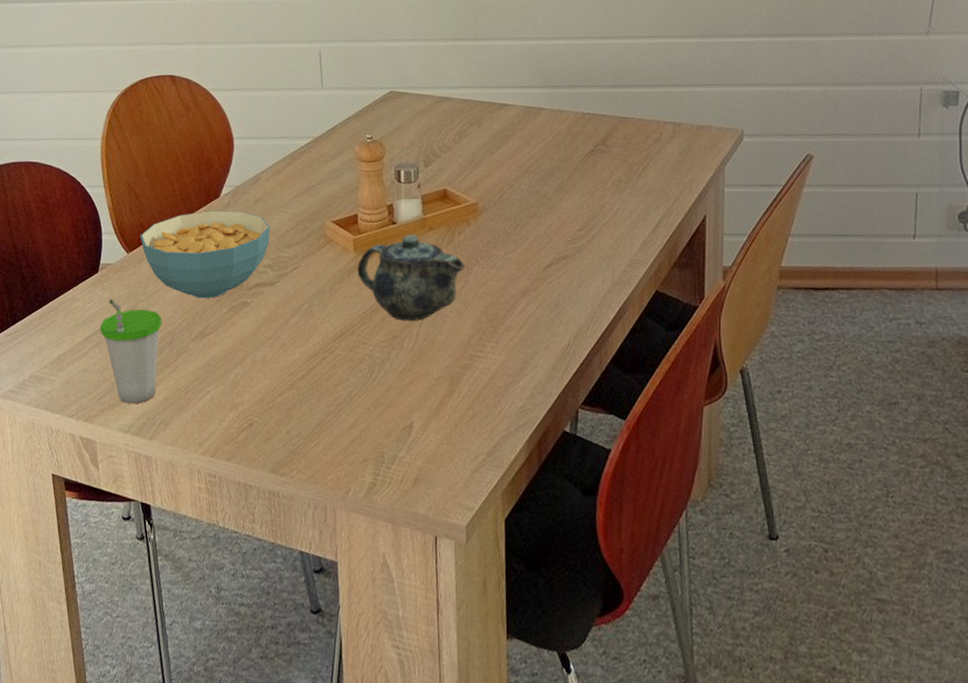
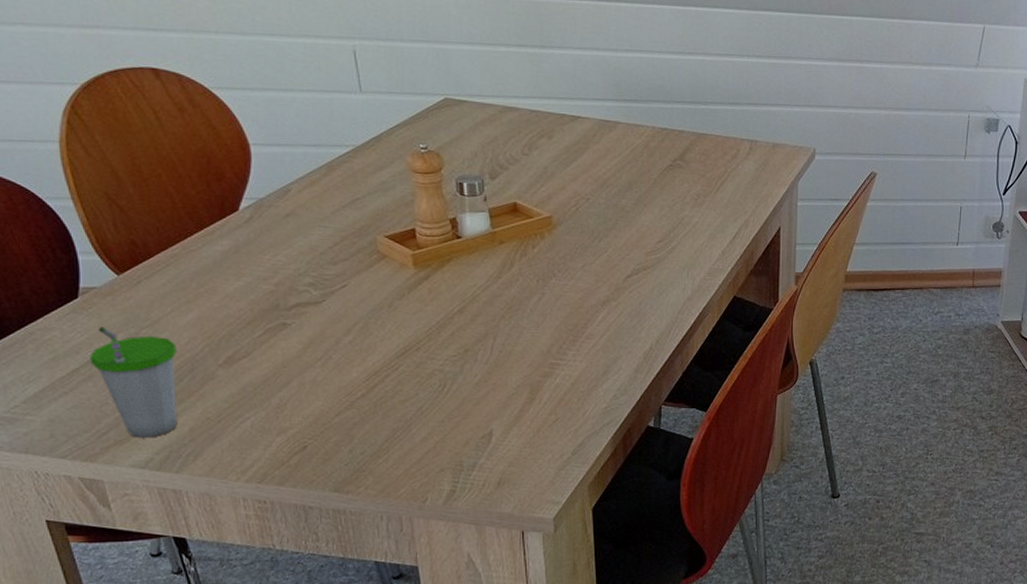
cereal bowl: present [140,210,271,299] -> none [132,225,309,322]
teapot: present [357,235,465,322] -> none [419,249,541,335]

